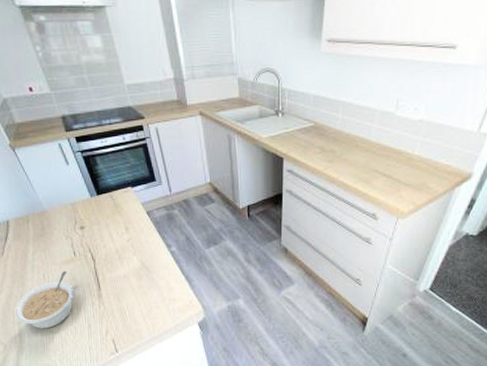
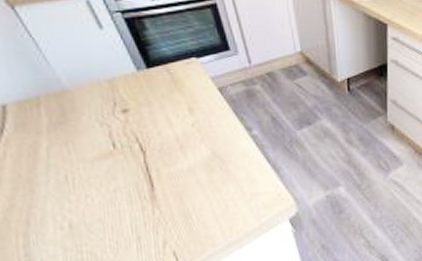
legume: present [14,271,75,329] -> none [17,169,115,250]

